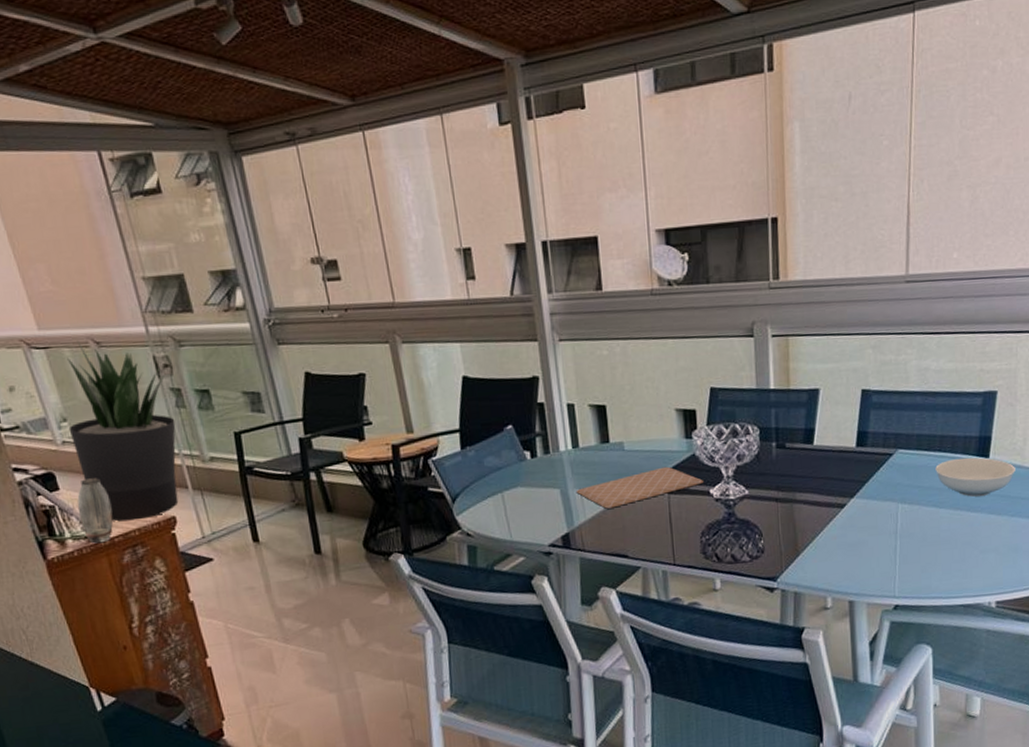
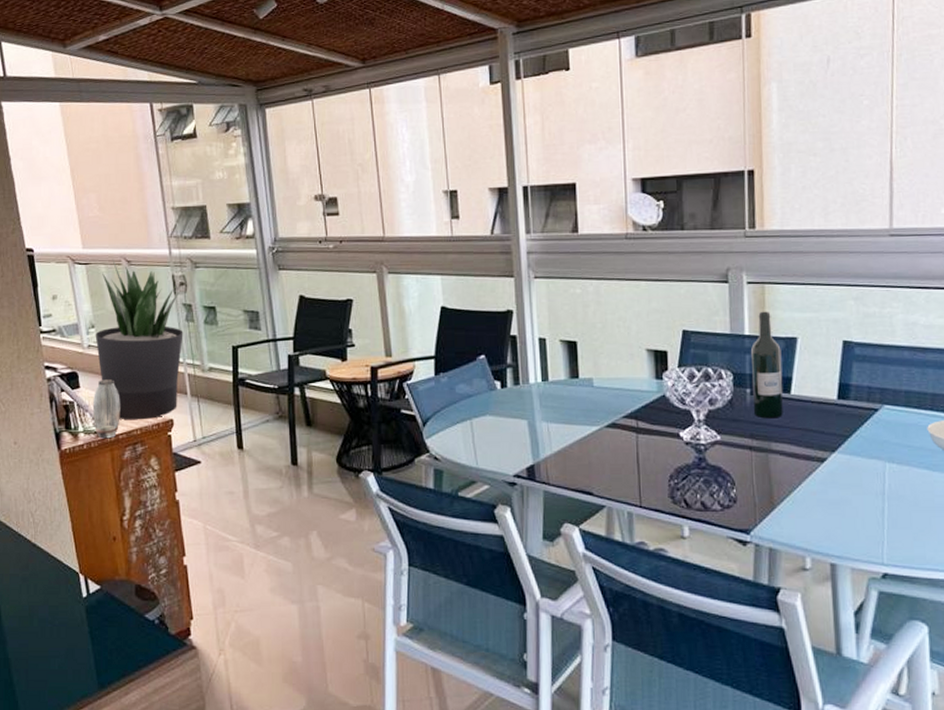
placemat: present [576,466,705,509] -> none [543,406,674,443]
wine bottle: none [776,363,807,470] -> present [751,311,783,419]

